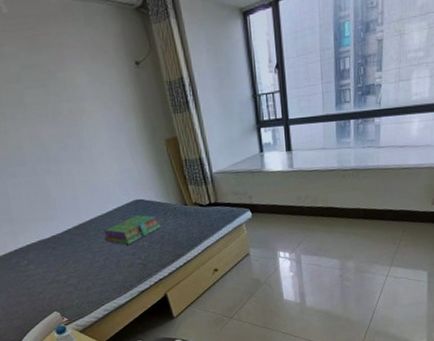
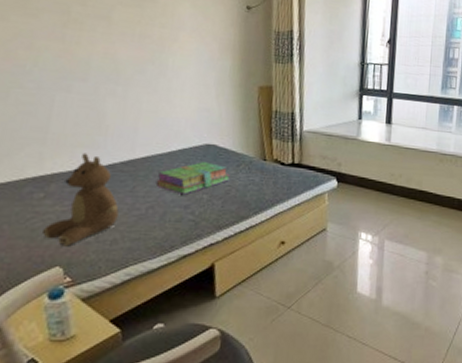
teddy bear: none [36,224,85,297] -> present [42,152,119,247]

